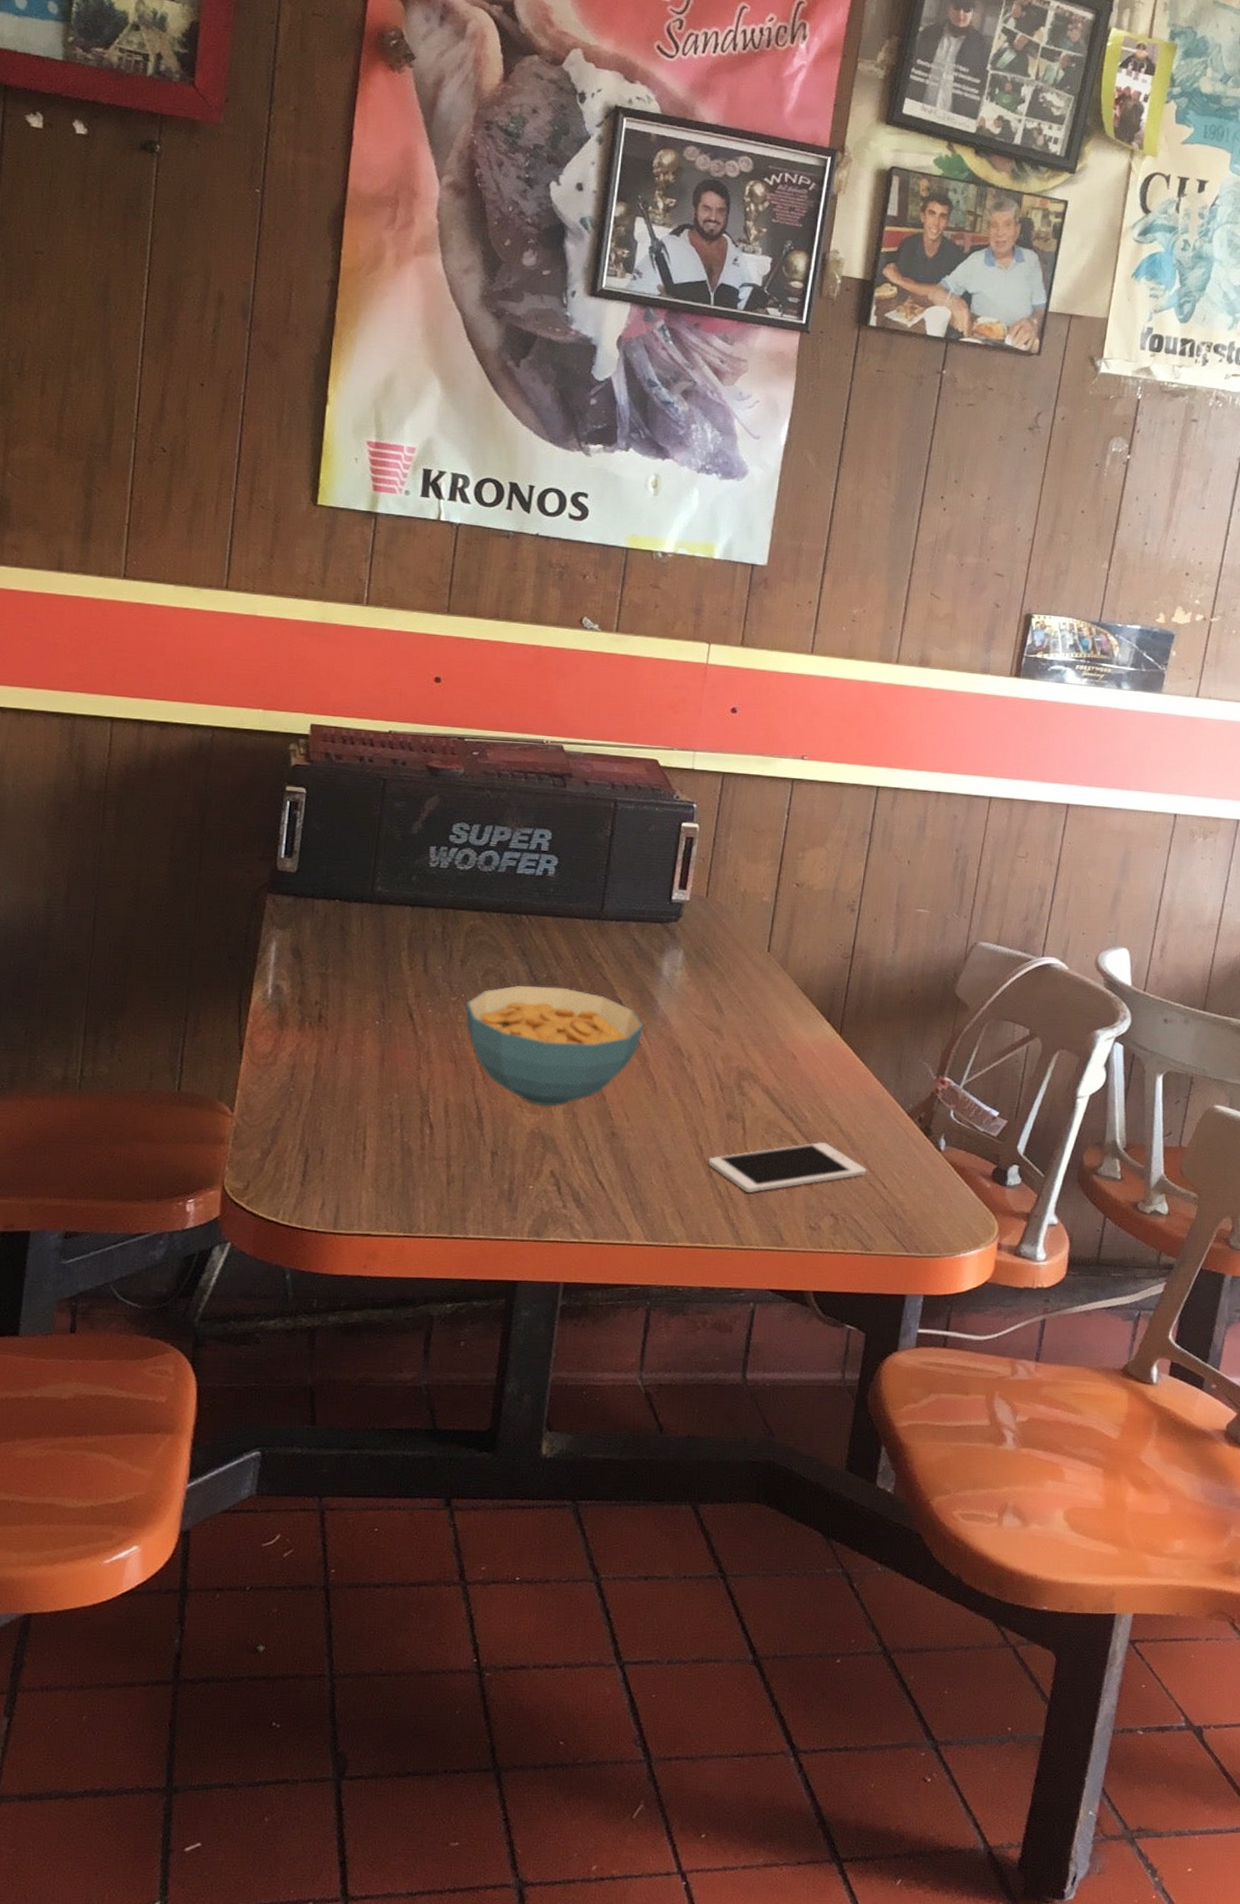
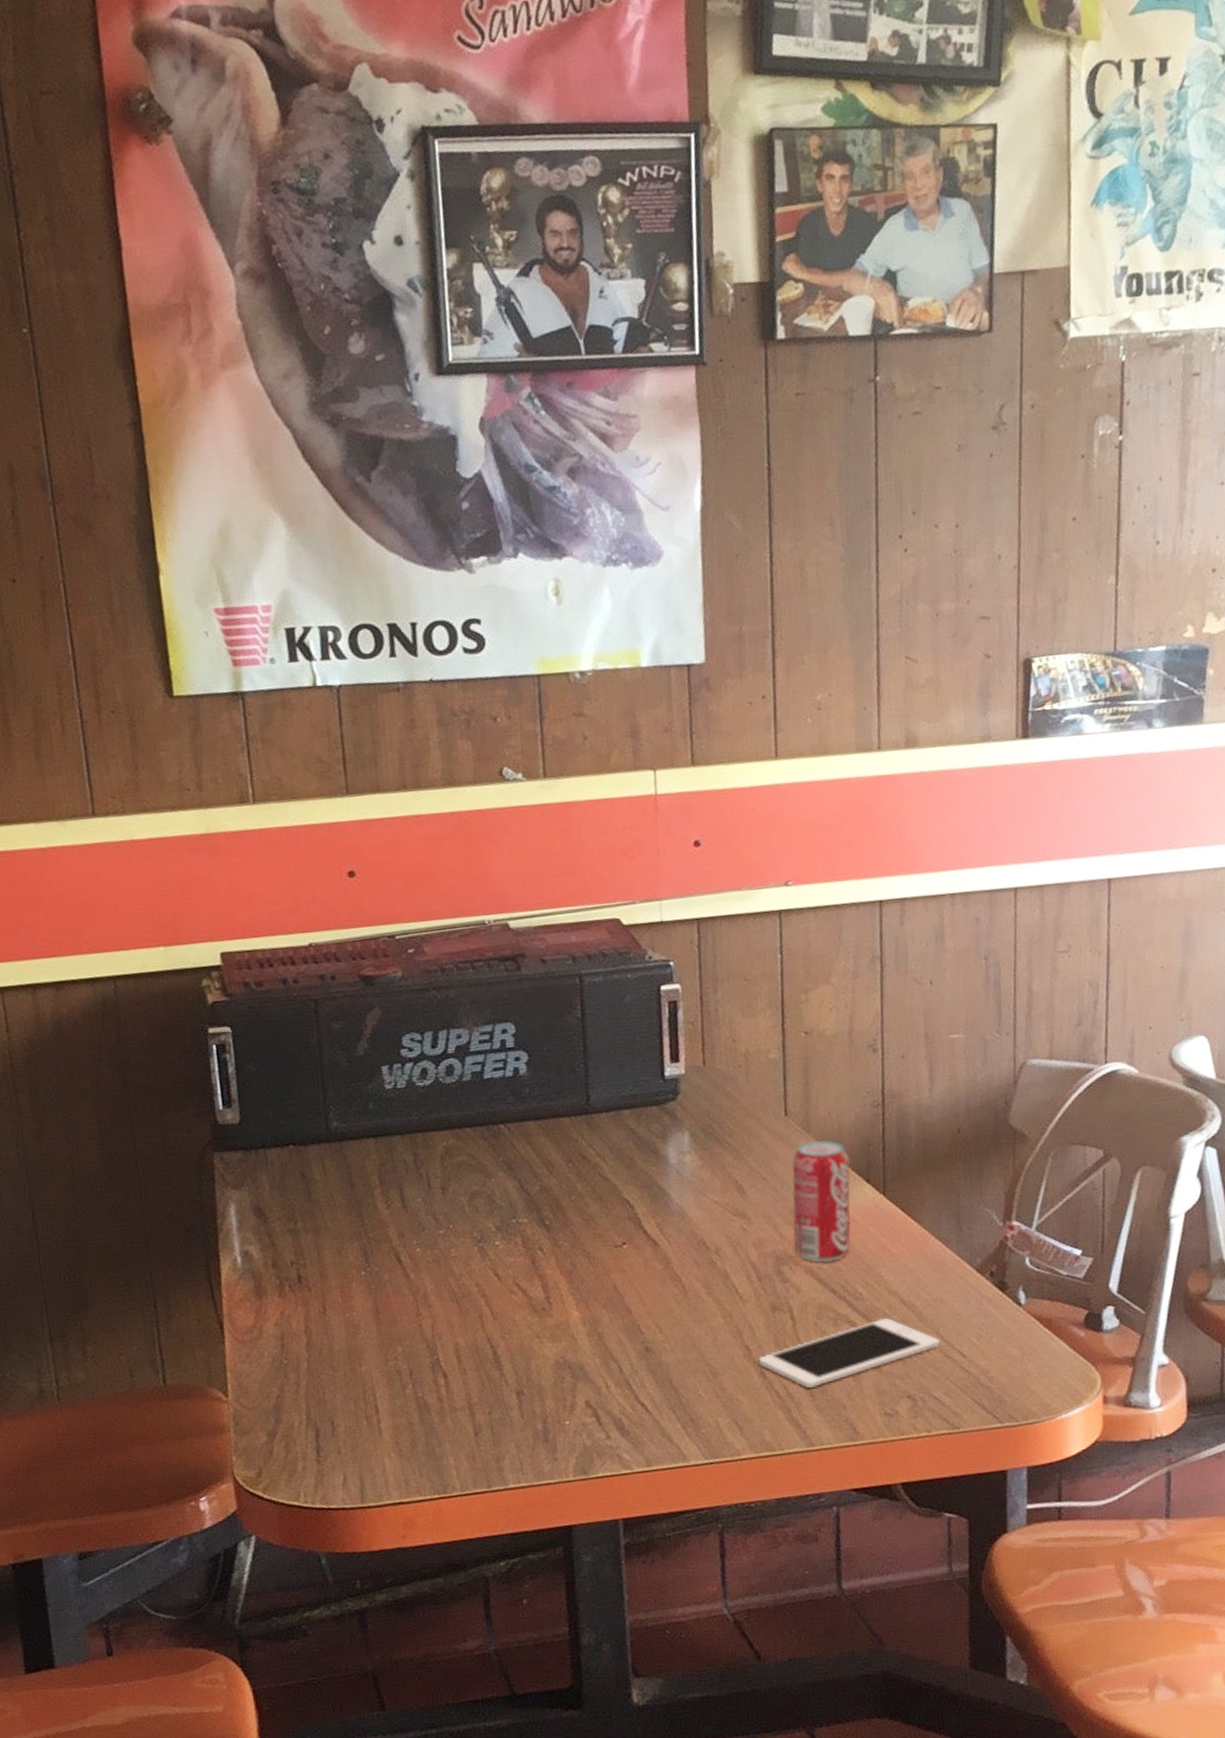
cereal bowl: present [465,985,644,1107] -> none [456,1197,660,1333]
beverage can: none [756,977,817,1085] -> present [792,1140,851,1263]

